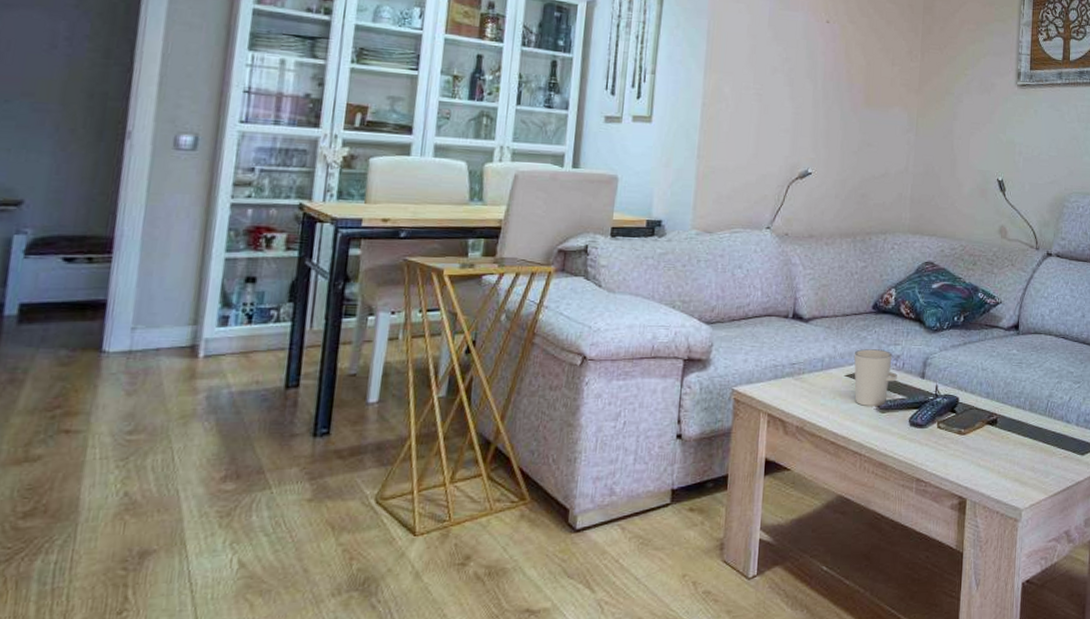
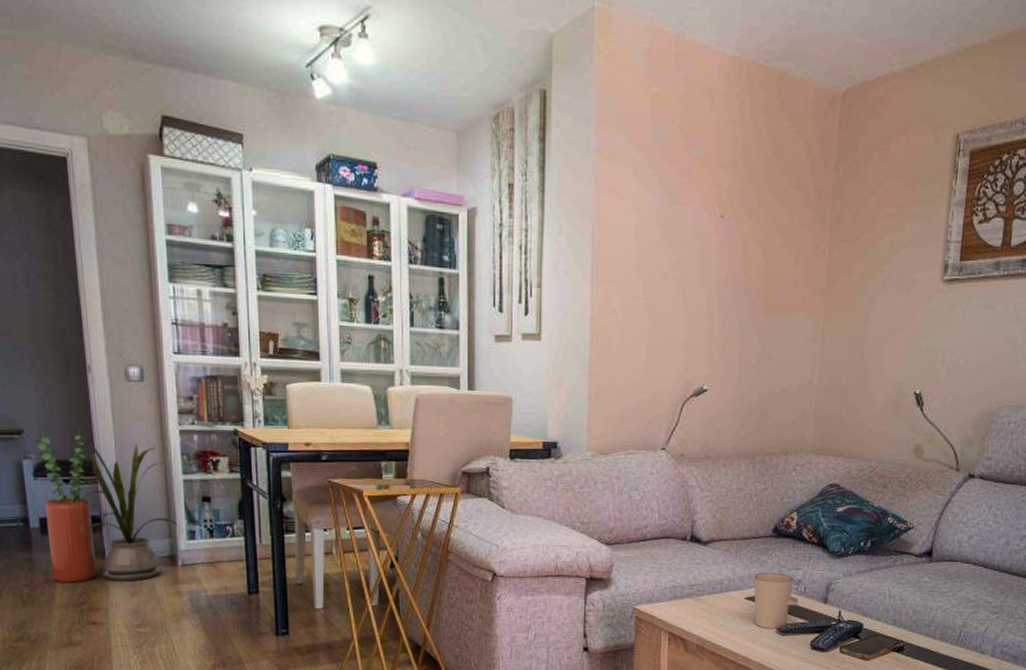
vase: none [20,199,106,382] -> present [35,428,96,583]
house plant: none [77,199,209,378] -> present [62,428,179,581]
books: none [257,145,317,197] -> present [196,374,243,424]

